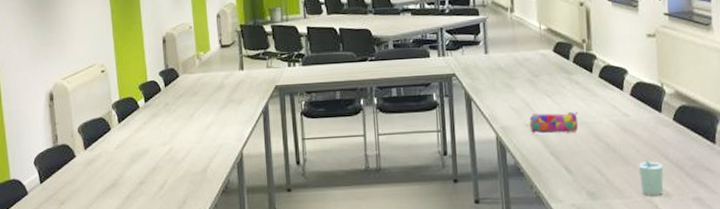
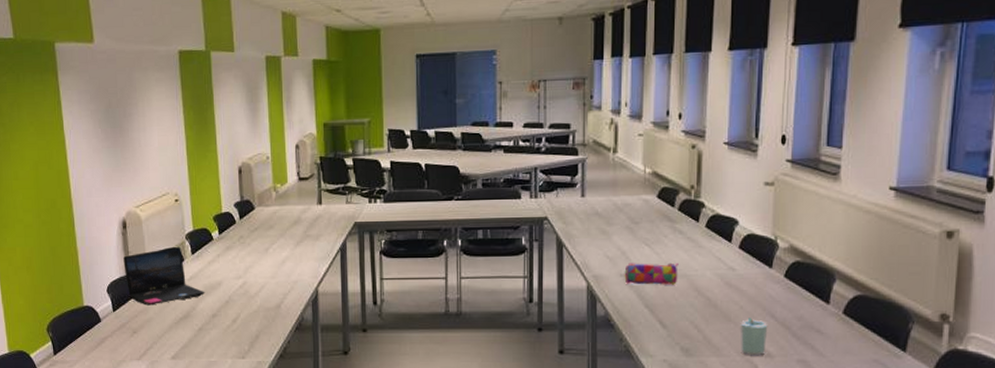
laptop: none [50,117,132,176] -> present [123,247,205,306]

